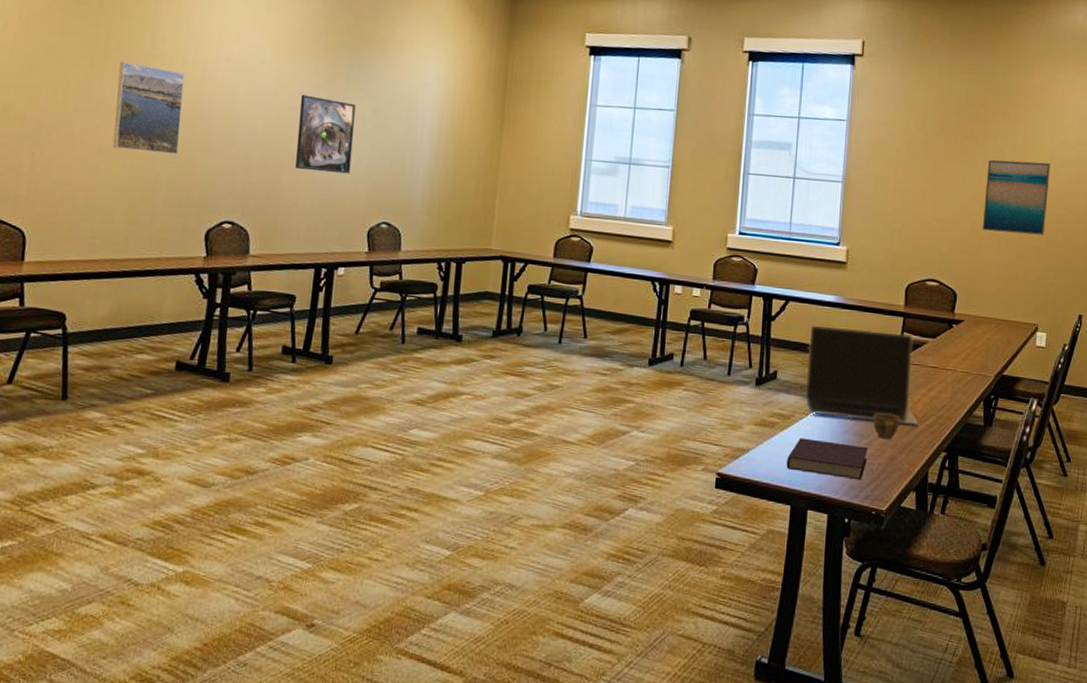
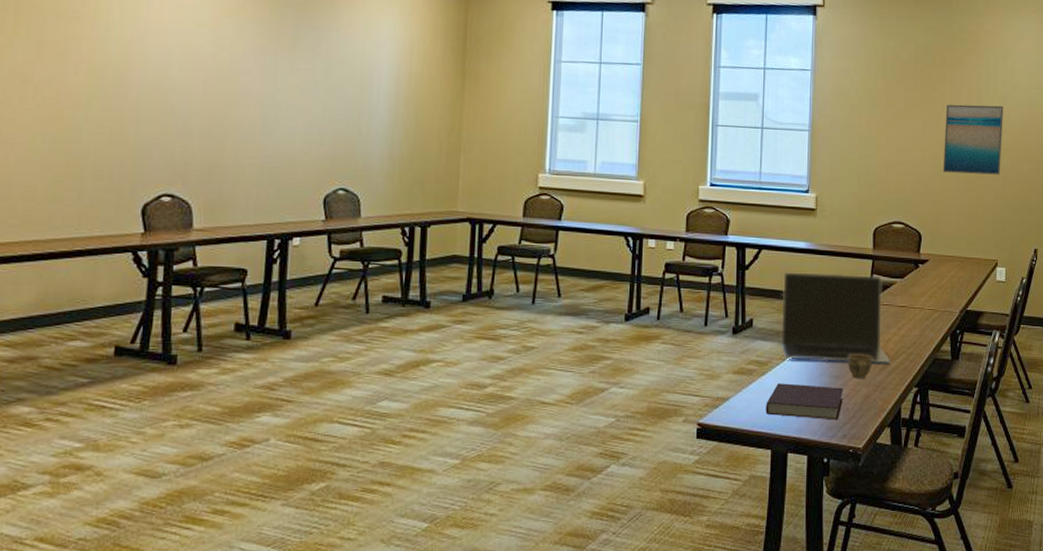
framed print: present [113,61,185,155] -> none [29,25,111,125]
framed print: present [295,94,356,174] -> none [240,57,305,140]

